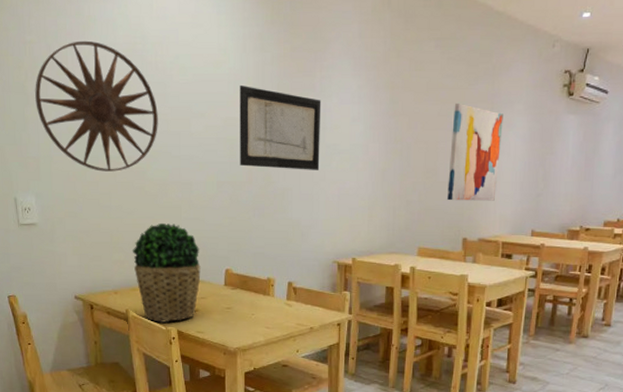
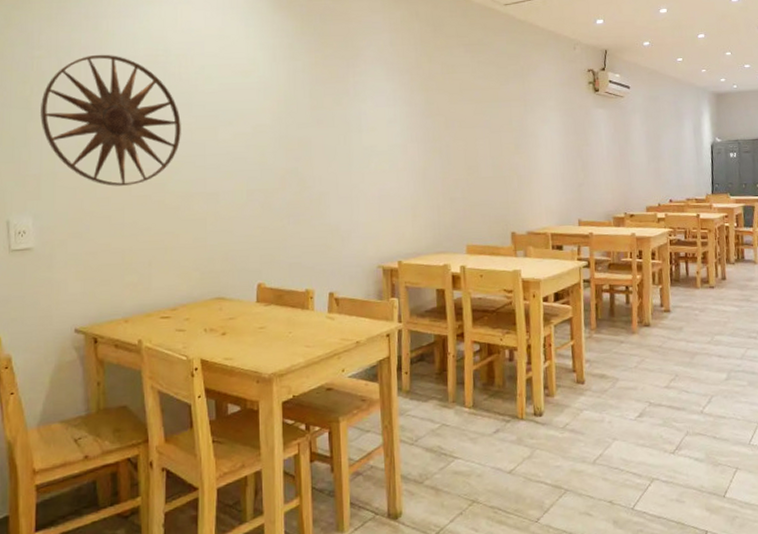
potted plant: present [132,222,201,323] -> none [147,237,229,352]
wall art: present [239,84,321,170] -> none [270,92,358,174]
wall art: present [446,103,503,201] -> none [488,101,539,196]

